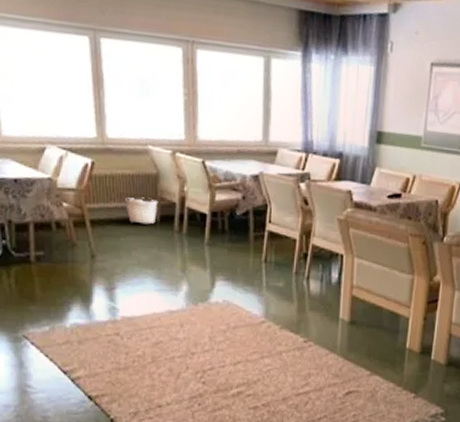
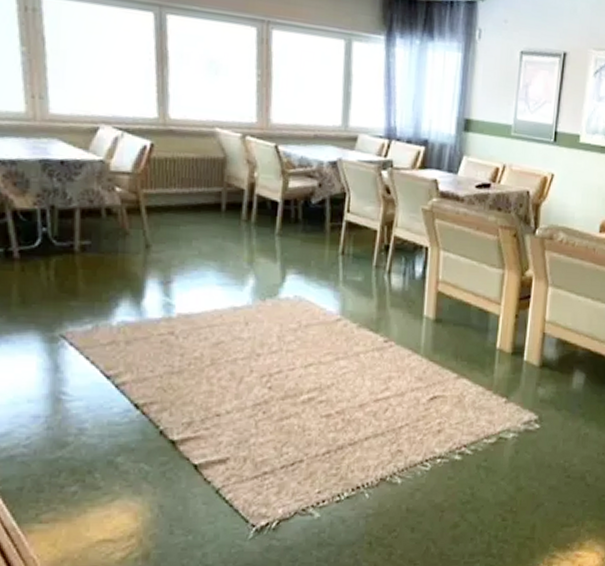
basket: present [125,197,159,225] -> none [187,183,225,212]

